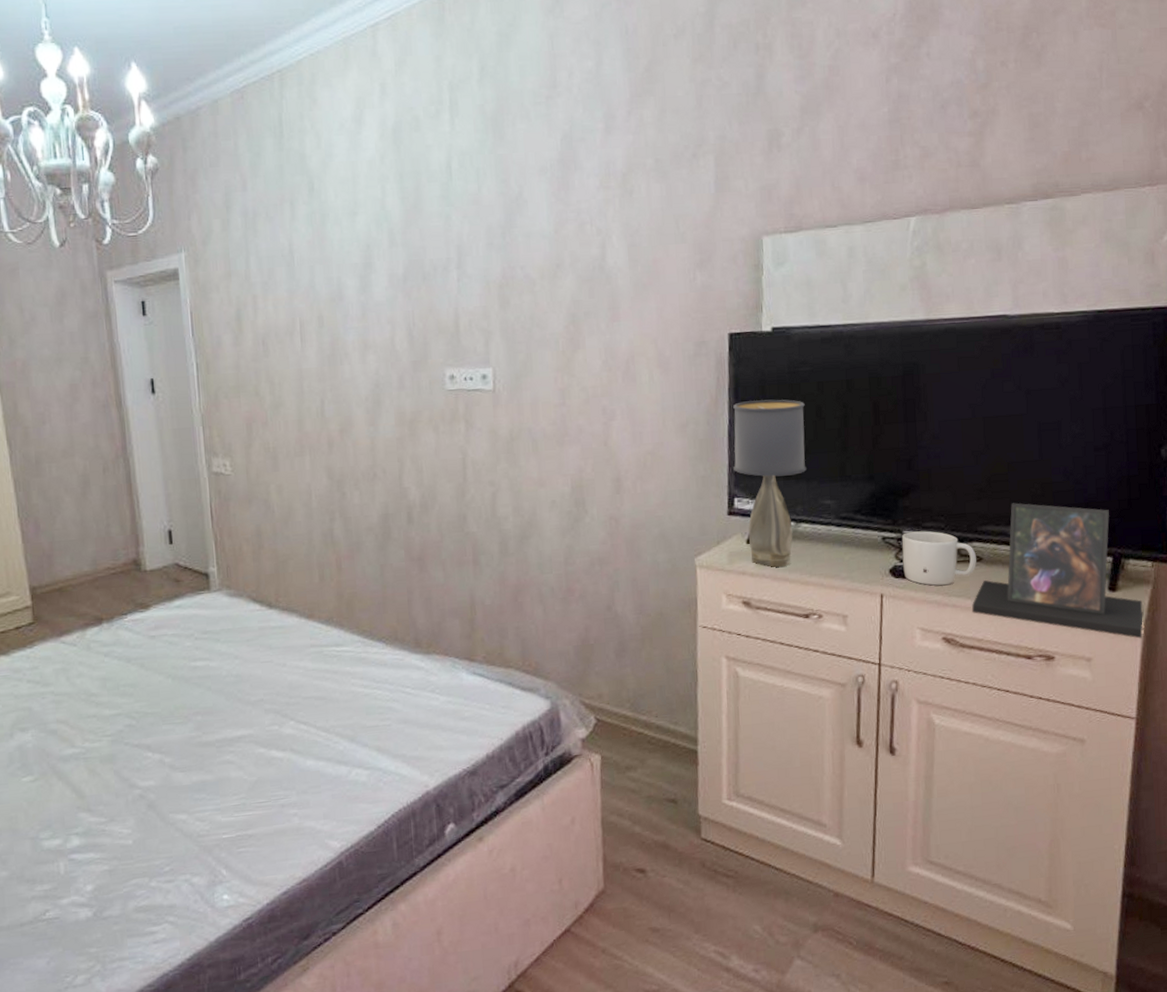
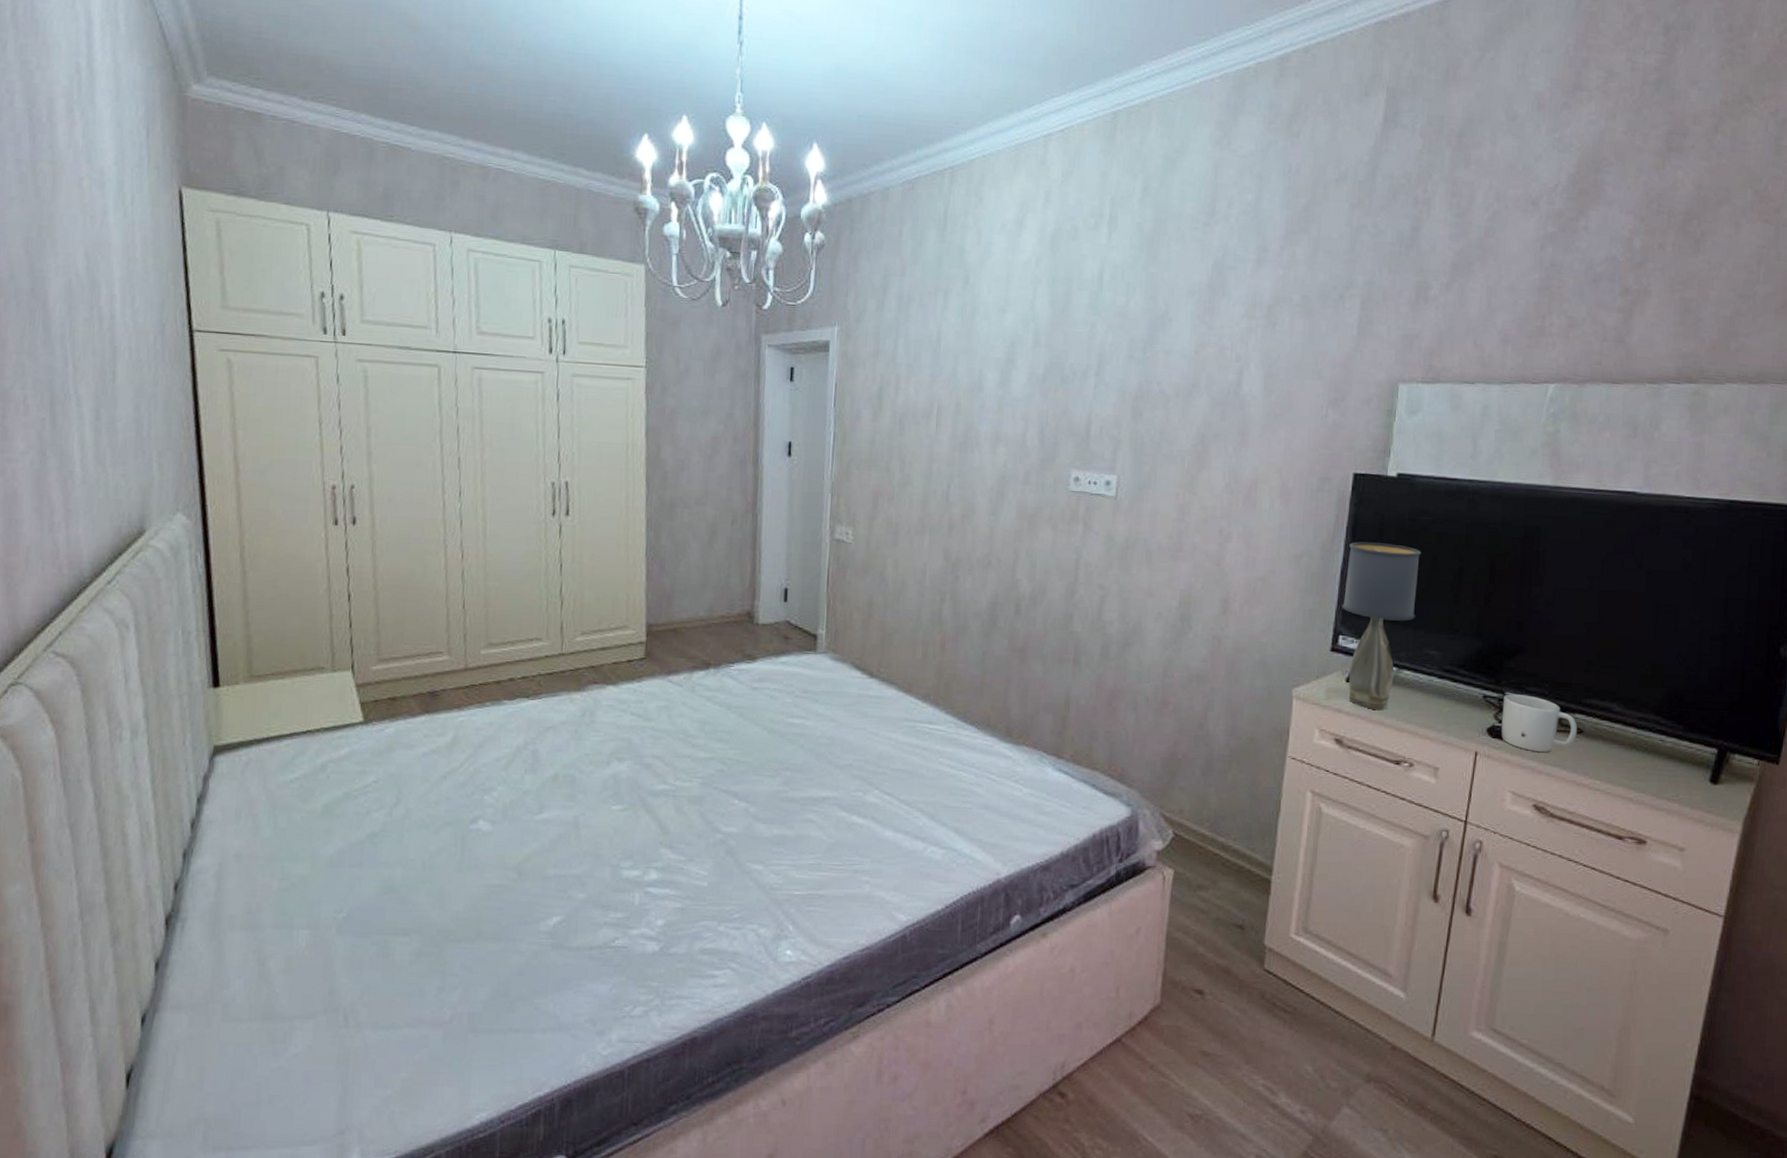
photo frame: present [972,503,1143,639] -> none [1567,680,1744,836]

